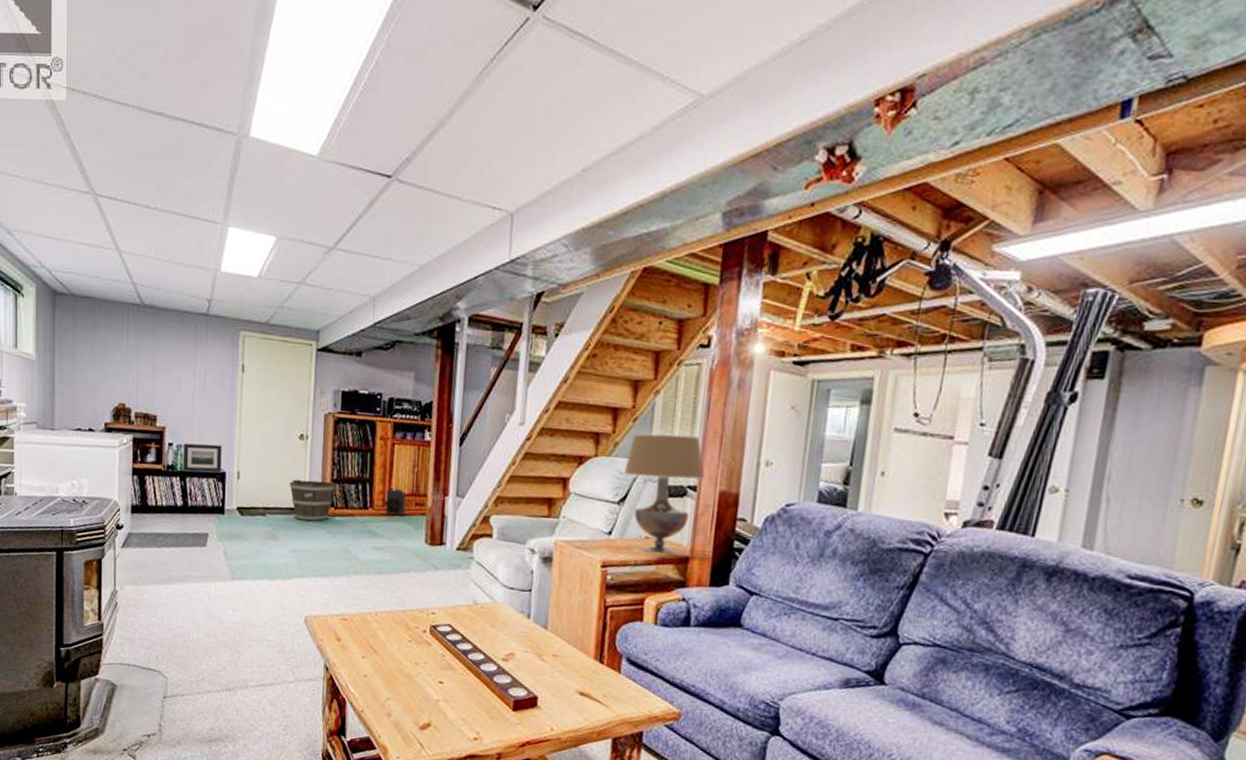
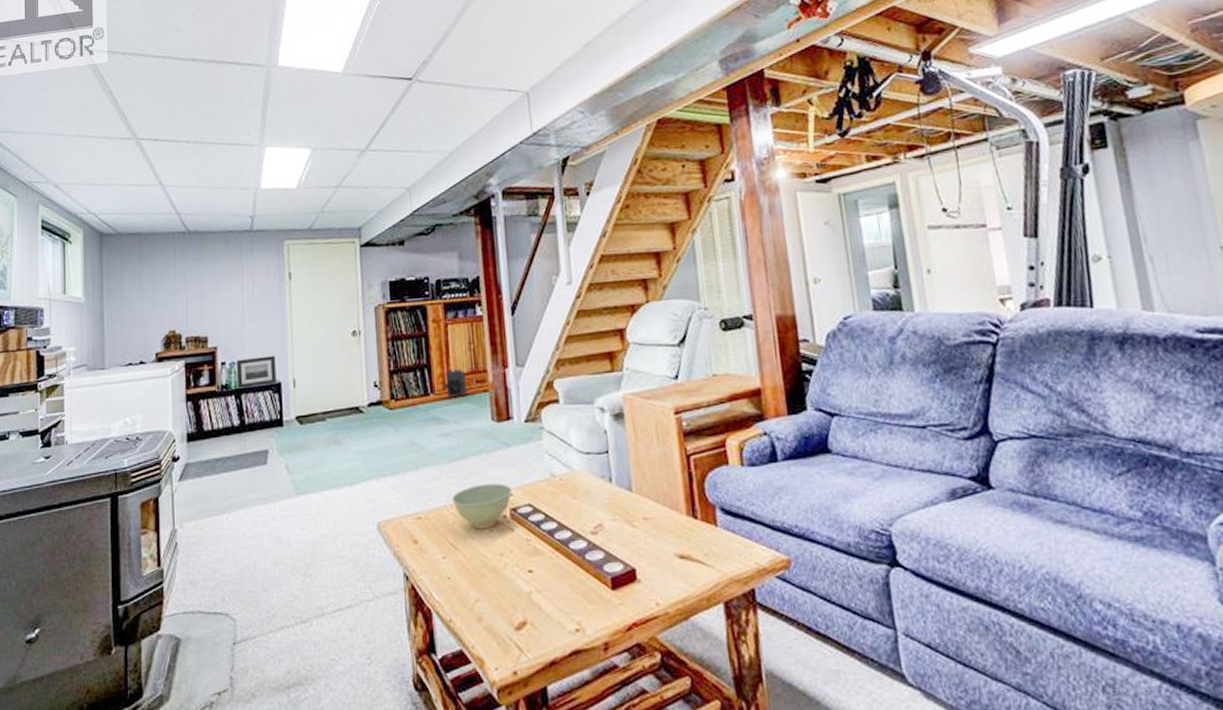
wooden bucket: present [289,479,336,522] -> none [346,373,394,419]
bowl: none [377,599,435,640] -> present [452,483,513,529]
table lamp: present [624,433,705,554] -> none [678,266,758,390]

